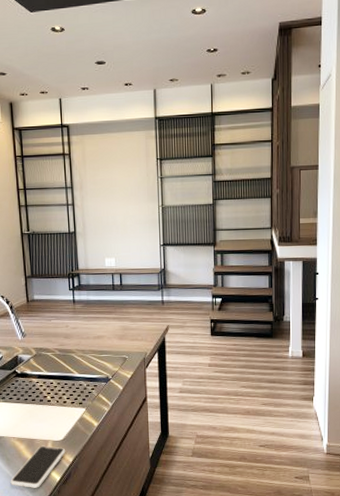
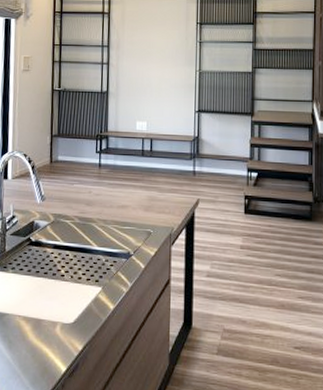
smartphone: present [10,446,66,488] -> none [9,329,75,380]

